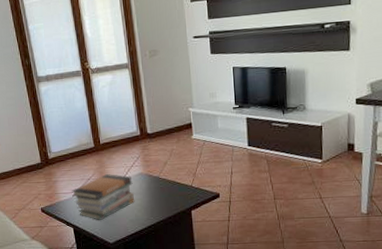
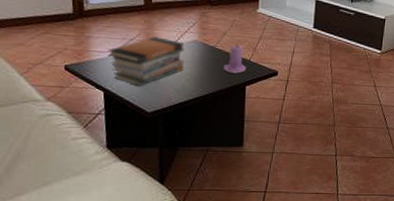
candle: none [168,170,189,200] -> present [223,42,246,74]

